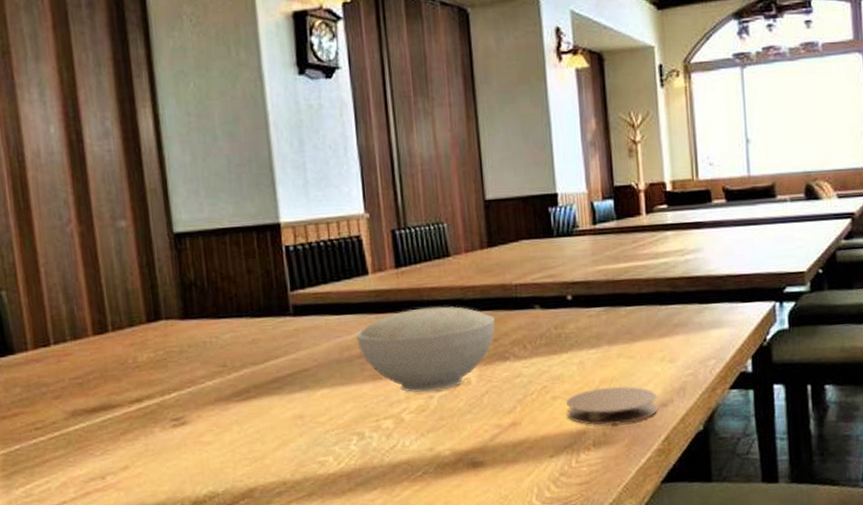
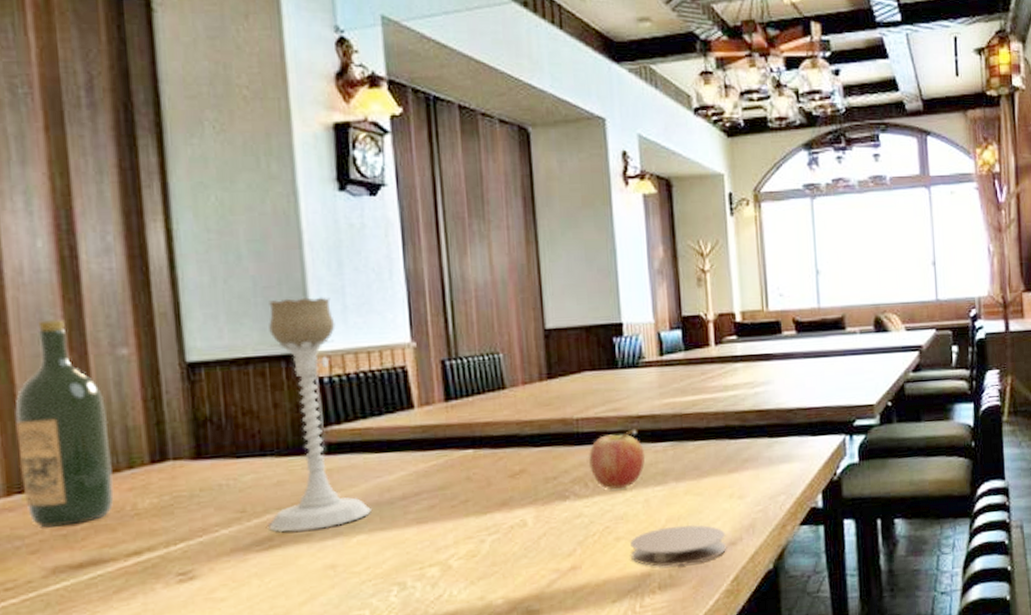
wine bottle: none [38,196,119,377] -> present [15,320,114,528]
candle holder: none [241,172,333,385] -> present [268,297,371,532]
bowl: present [356,306,496,393] -> none [398,442,555,537]
fruit: none [527,295,580,352] -> present [589,430,645,490]

